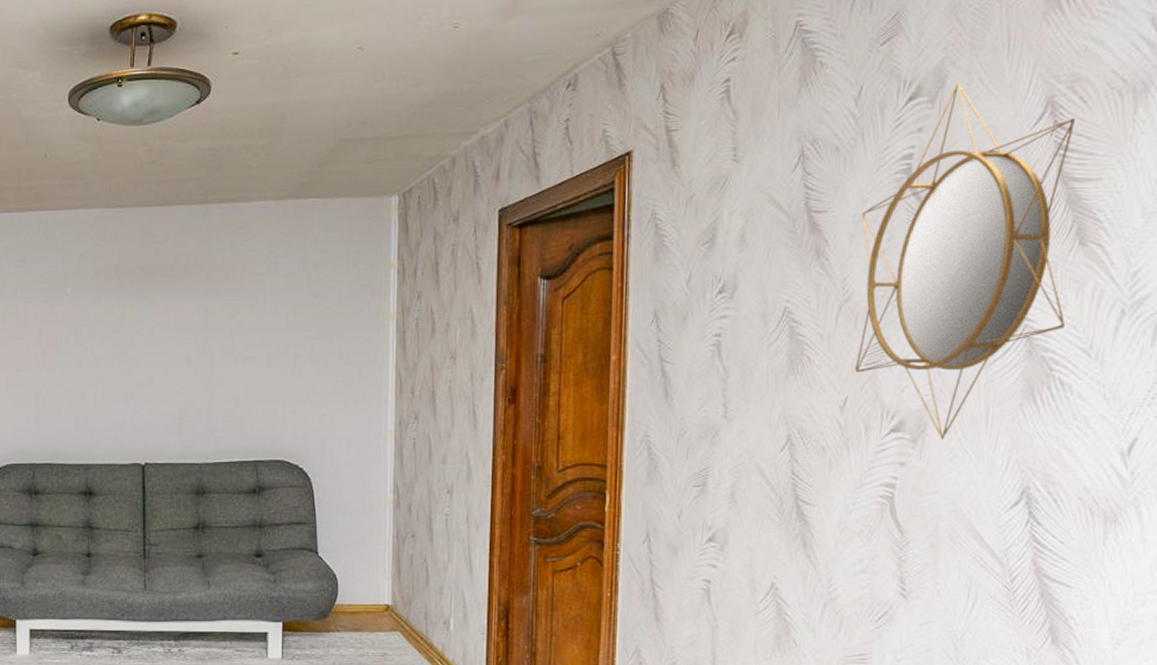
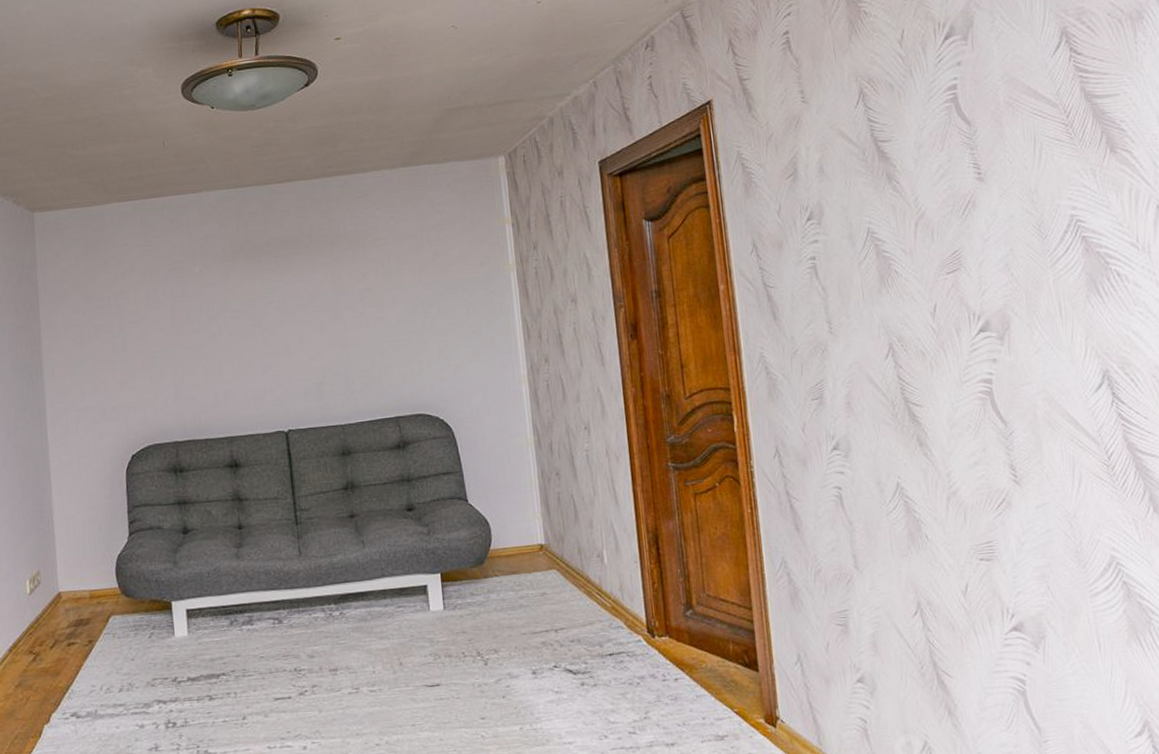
home mirror: present [855,82,1076,440] -> none [921,21,1113,335]

